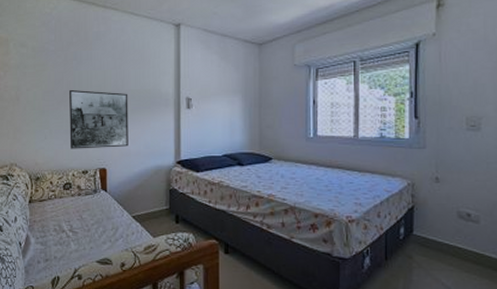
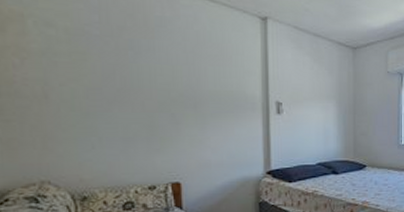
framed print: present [68,89,128,149] -> none [123,86,208,161]

